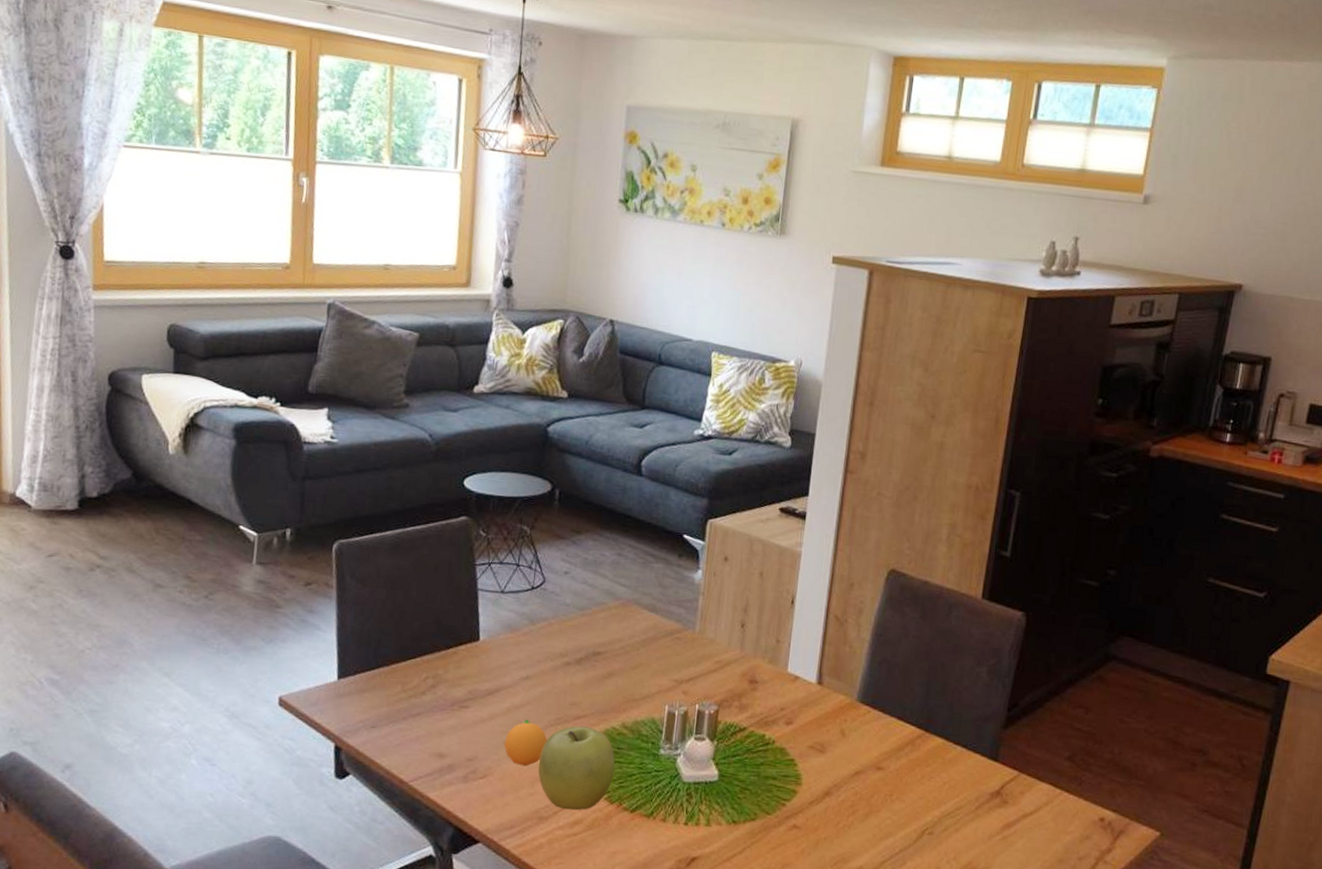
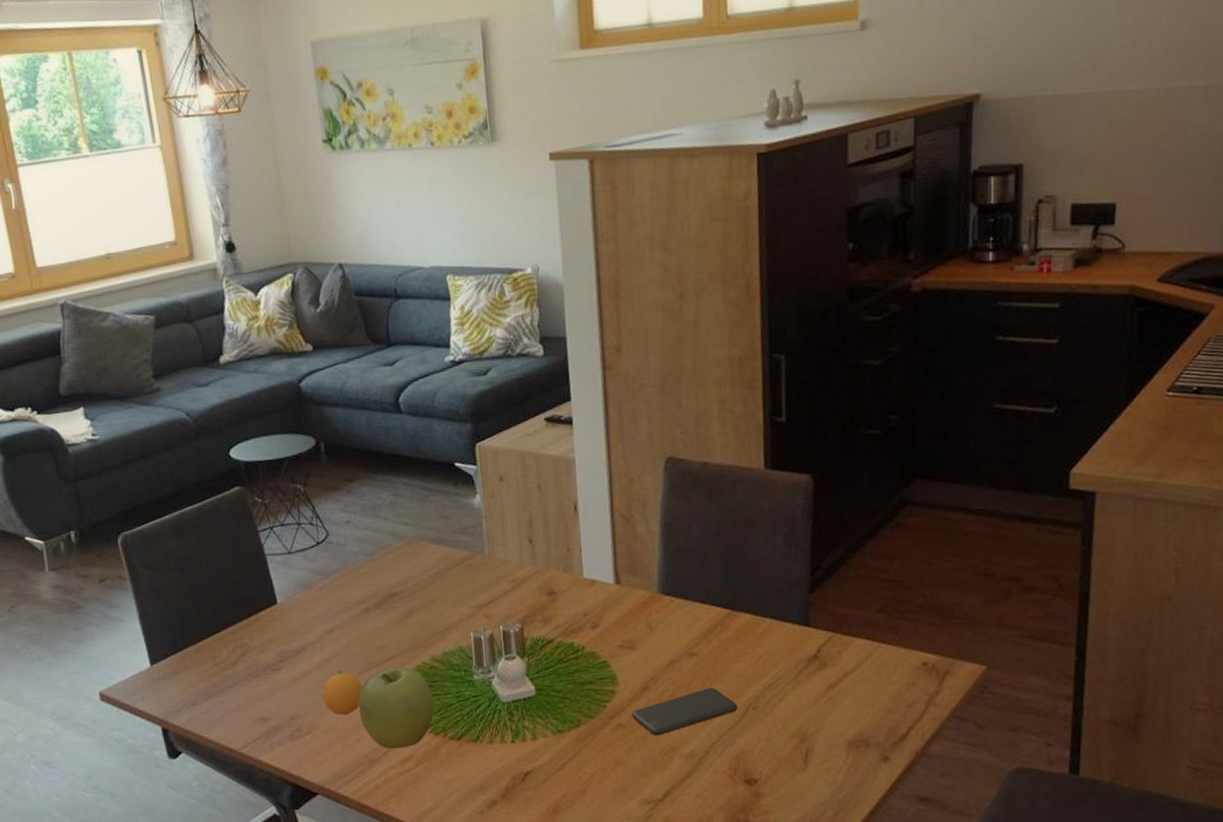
smartphone: none [808,805,915,844] -> present [632,688,739,736]

